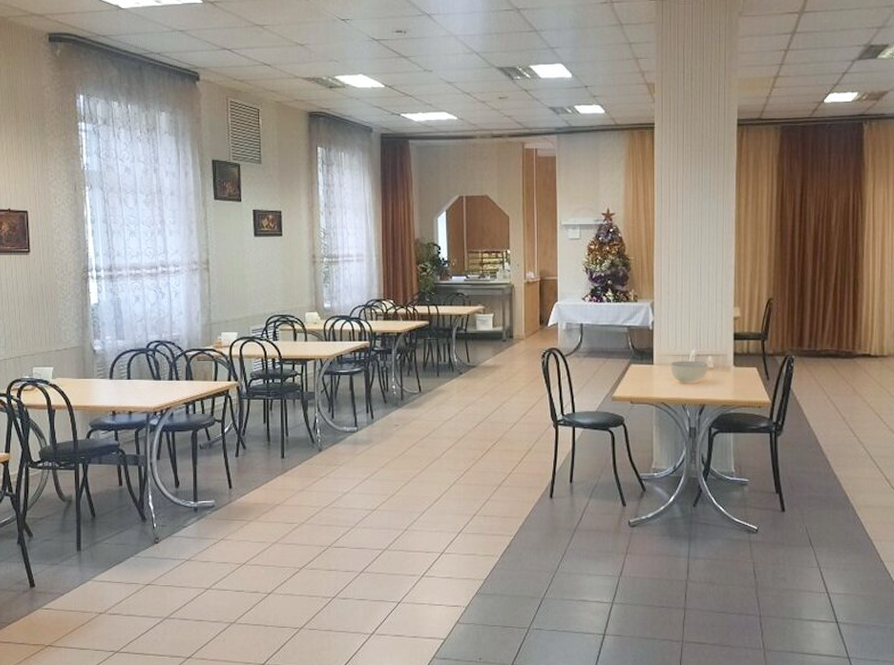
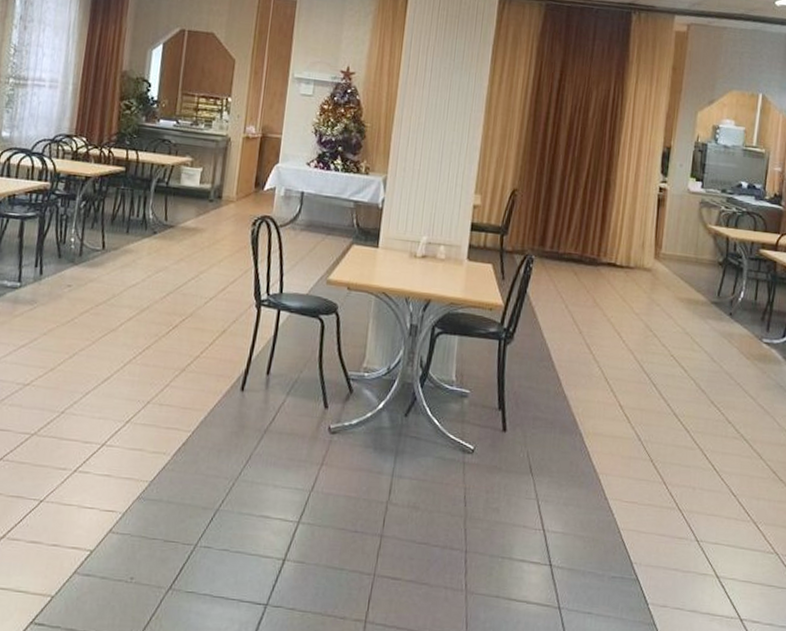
bowl: present [671,361,708,385] -> none [397,247,439,276]

